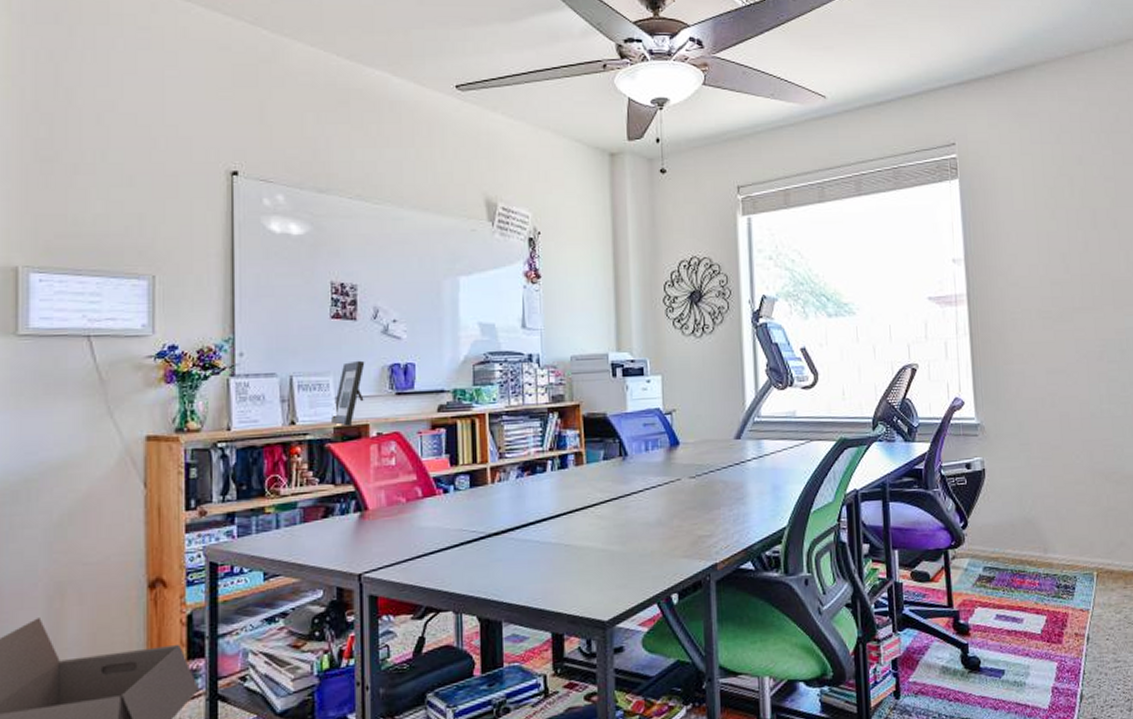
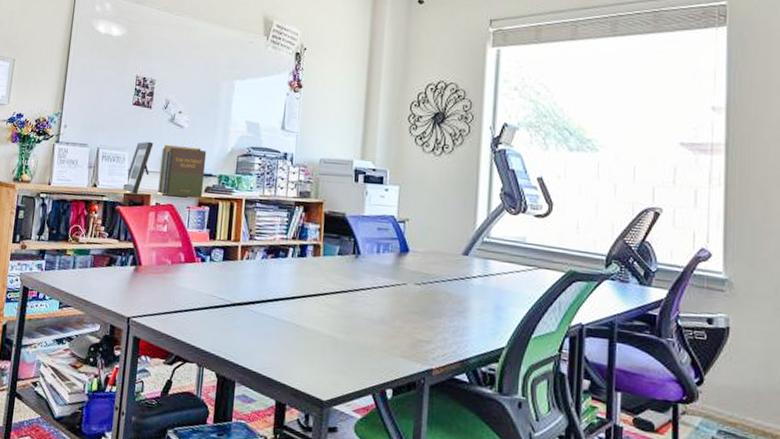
books: none [377,361,436,423] -> present [158,145,207,198]

